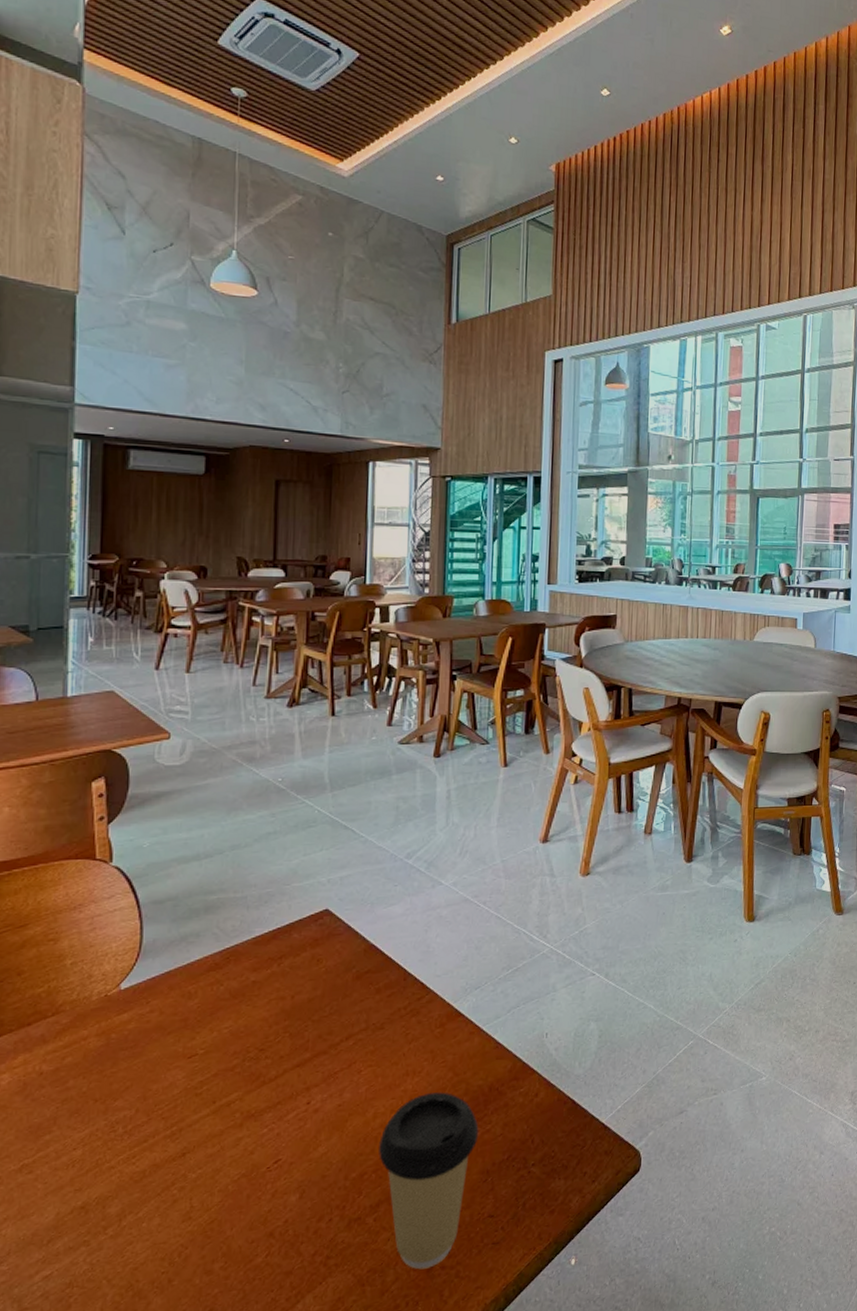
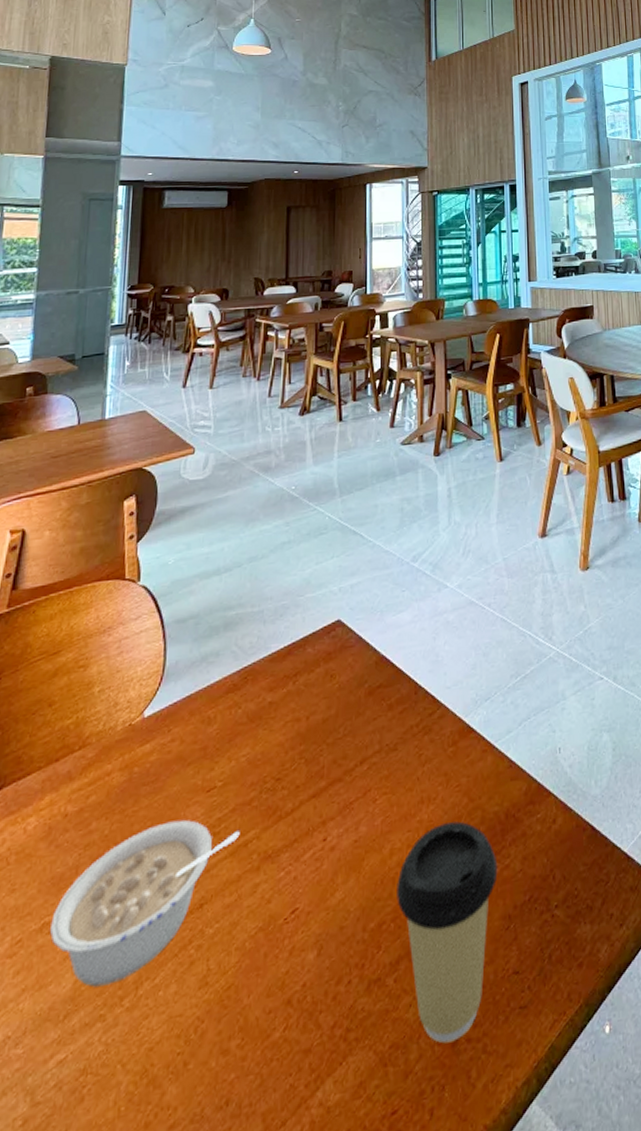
legume: none [30,1081,223,1219] -> present [50,819,240,988]

